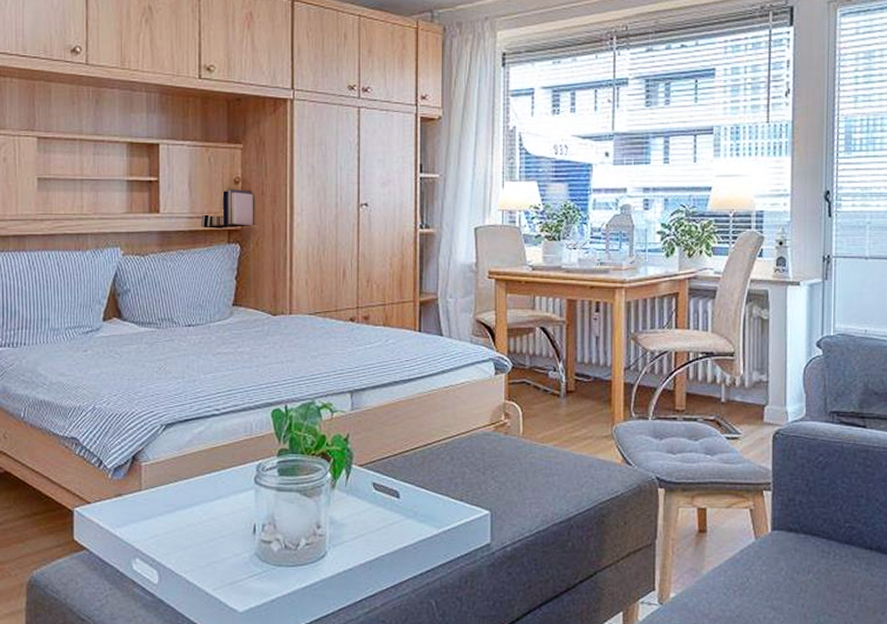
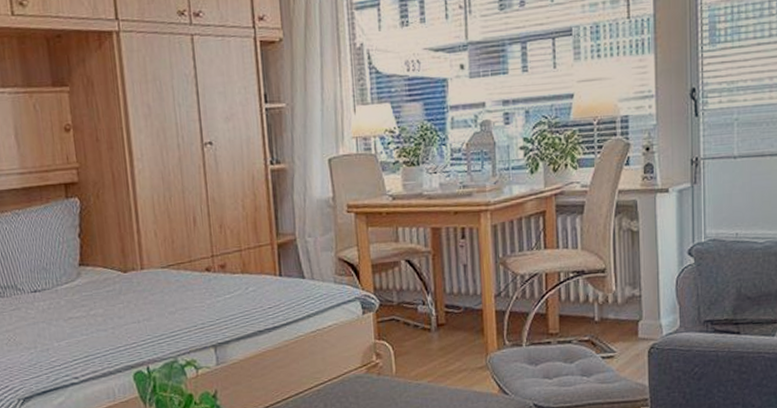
books: present [201,189,254,229] -> none [33,137,92,184]

